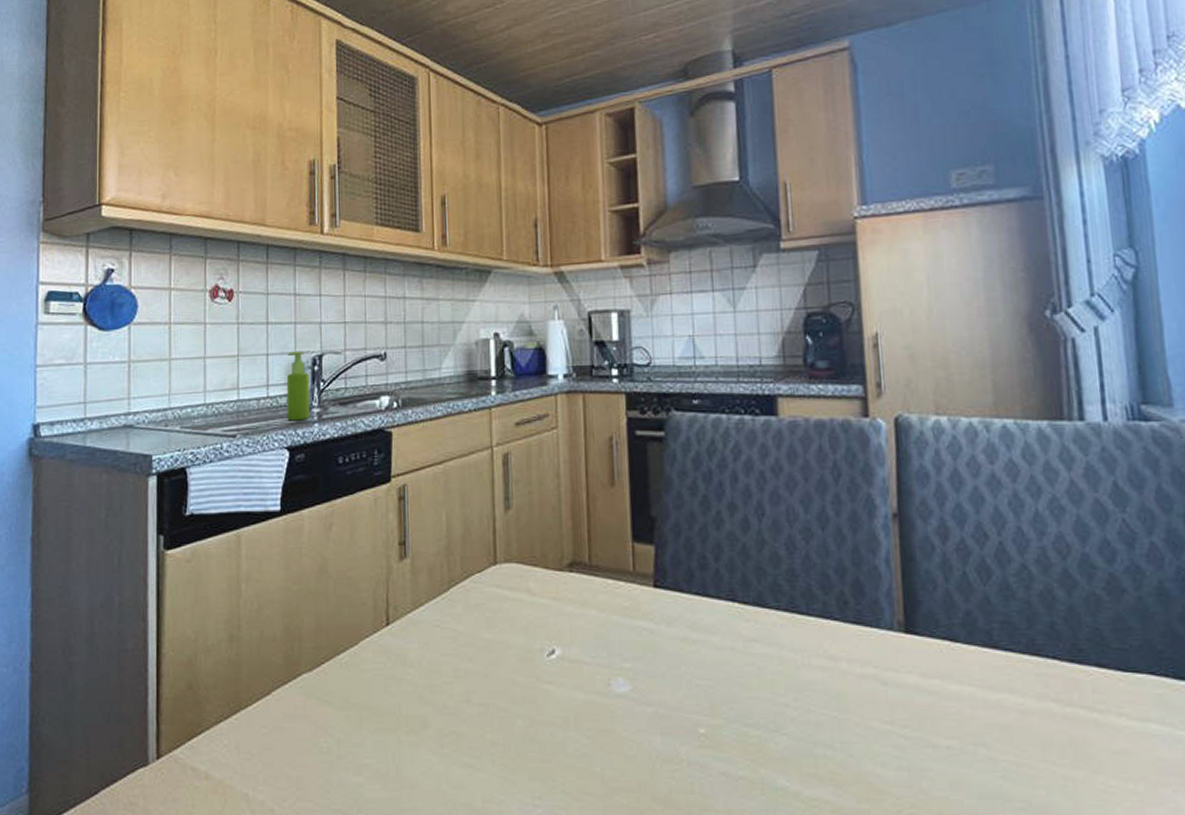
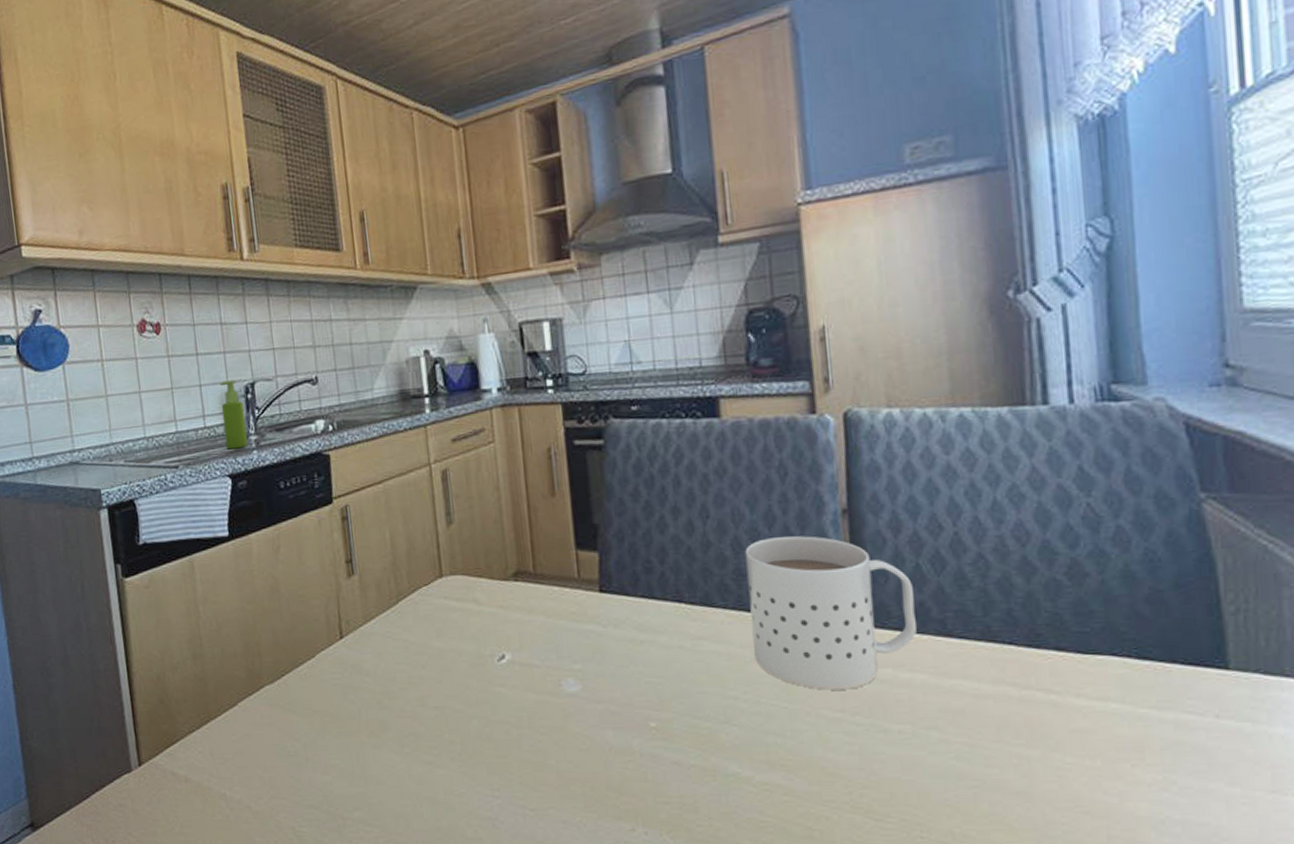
mug: none [798,537,964,700] -> present [744,535,917,690]

